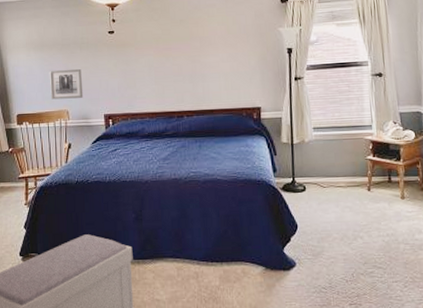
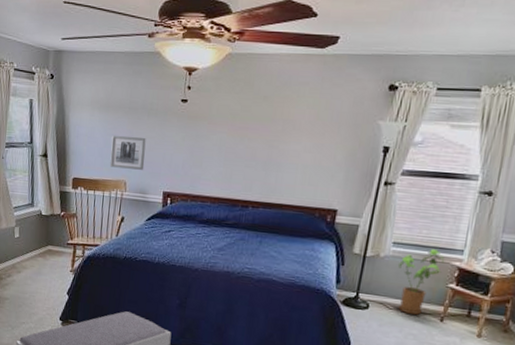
house plant: none [322,128,359,189] -> present [398,248,445,315]

